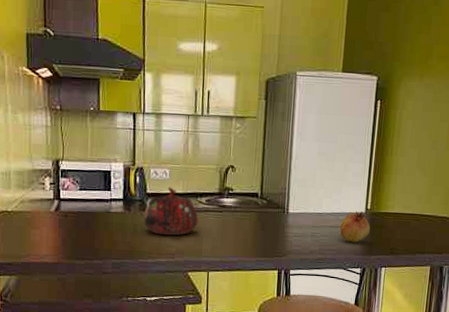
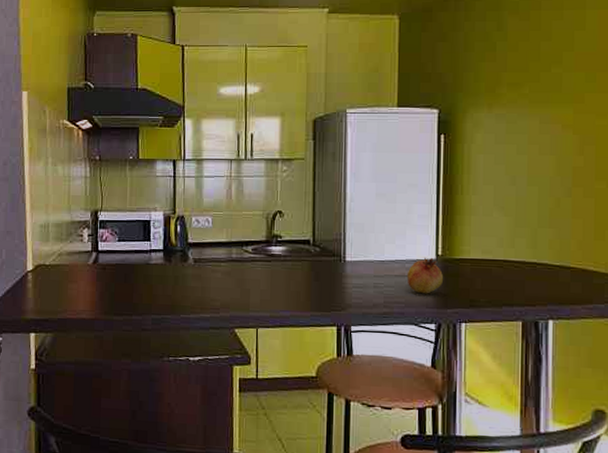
teapot: present [144,187,199,236] -> none [185,235,245,288]

